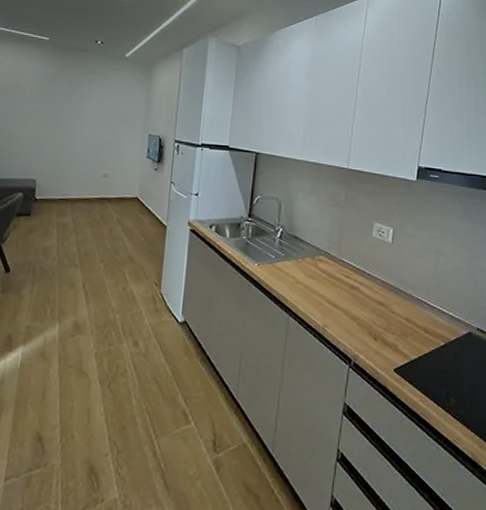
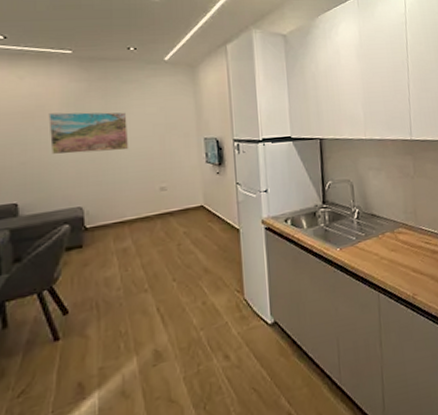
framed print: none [19,91,85,135] -> present [48,112,129,154]

